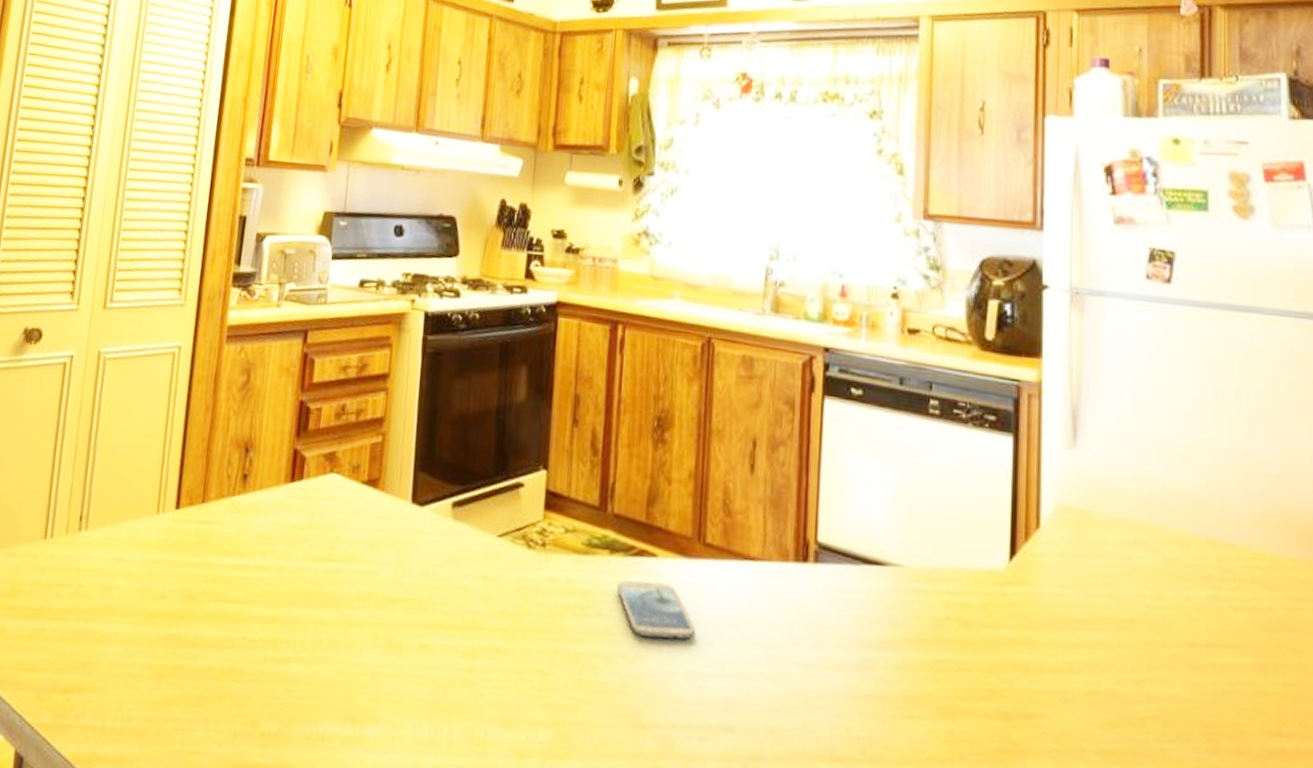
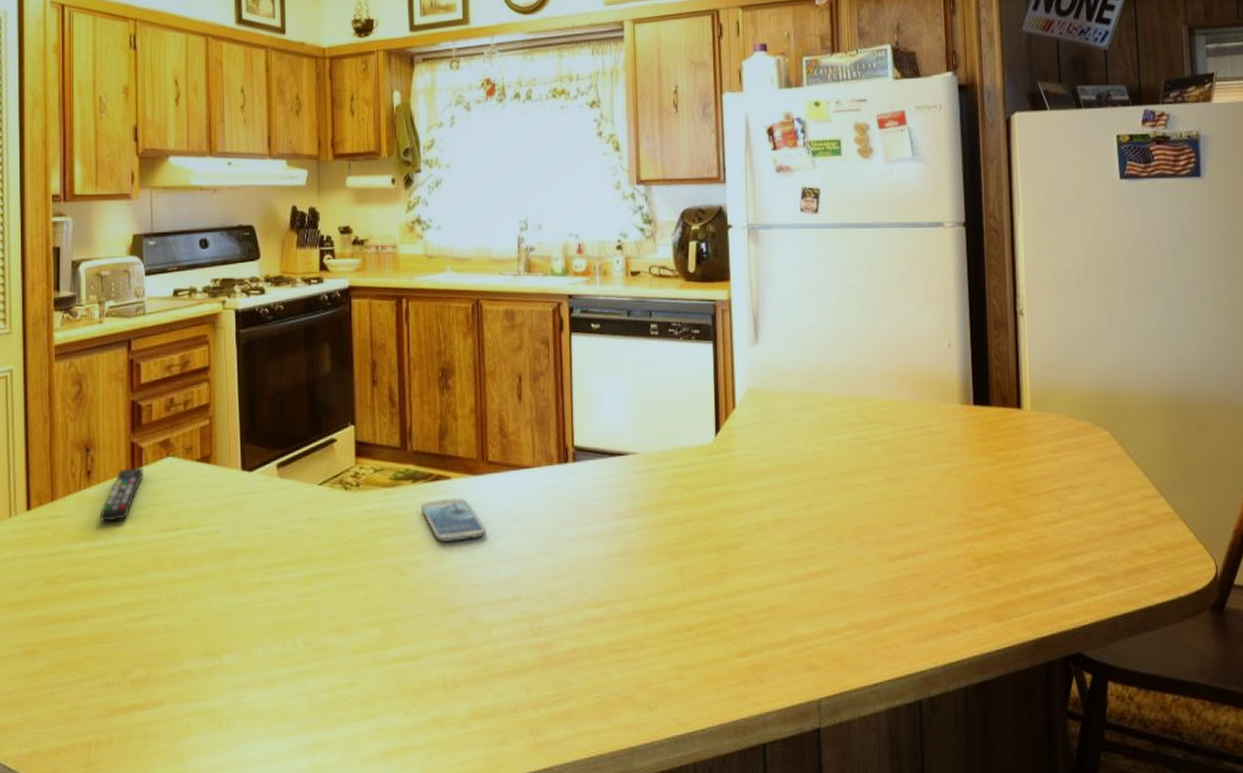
remote control: none [250,478,304,538] -> present [99,467,144,522]

